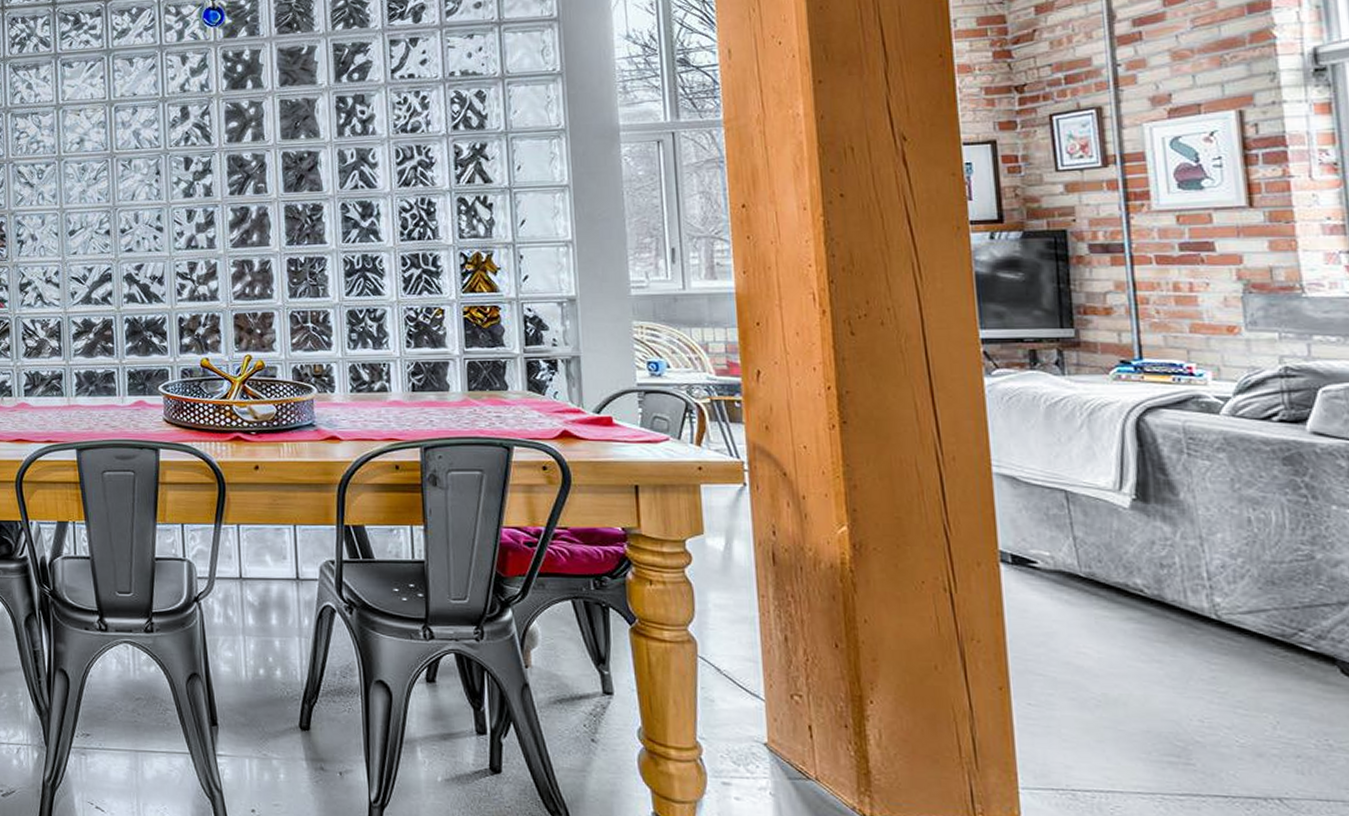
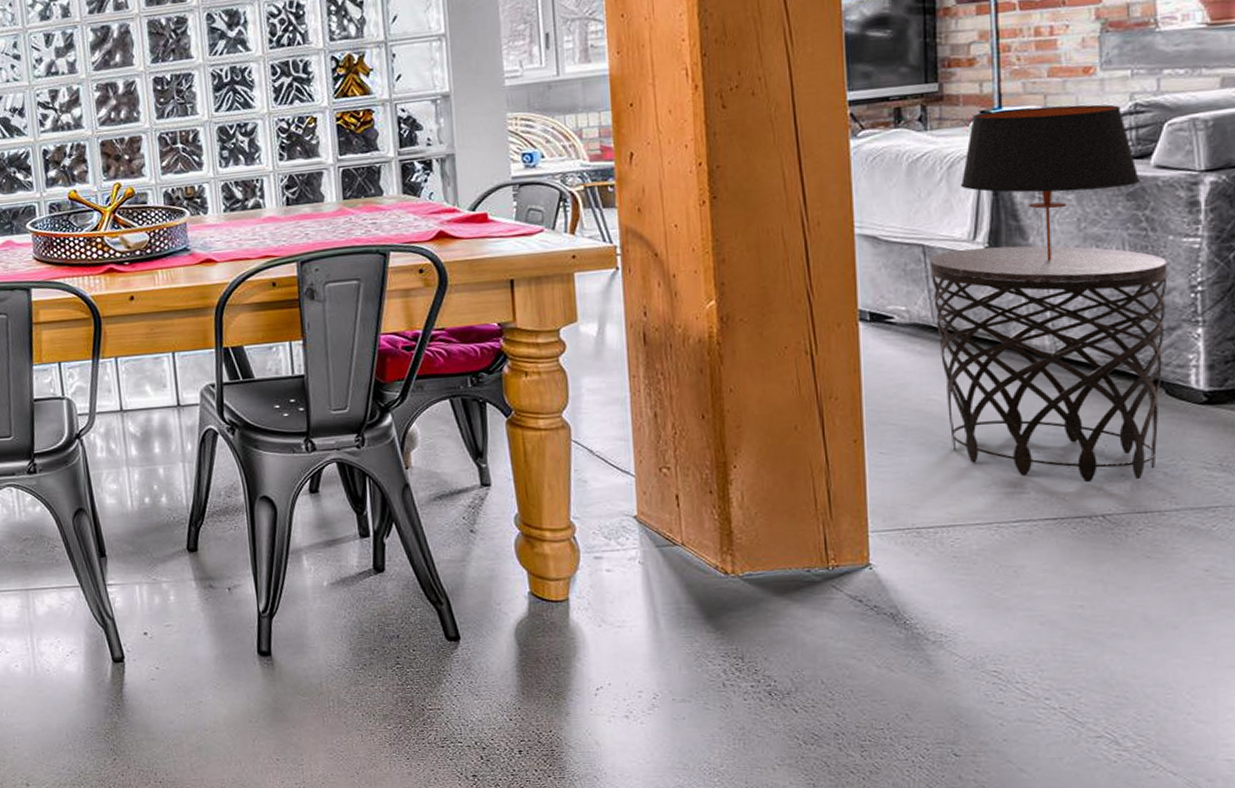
side table: none [1073,498,1336,764] -> present [929,245,1168,483]
table lamp: none [1102,362,1298,519] -> present [960,104,1141,260]

